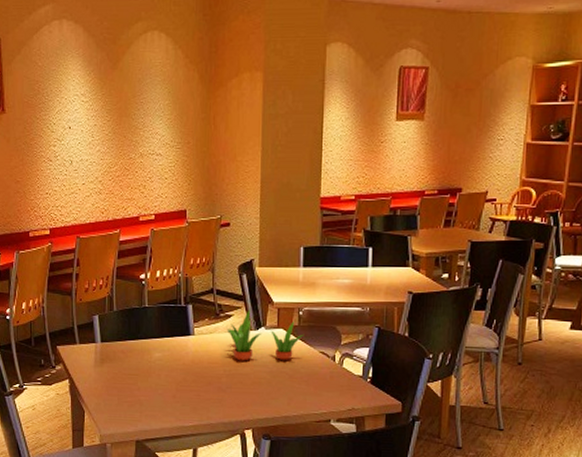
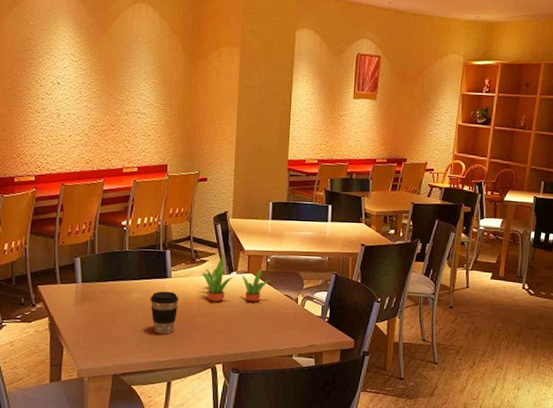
coffee cup: none [172,350,203,397] -> present [150,291,179,335]

